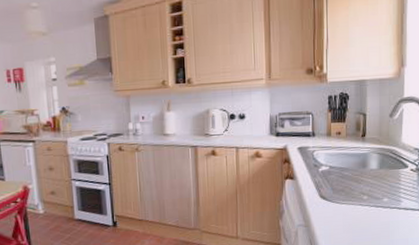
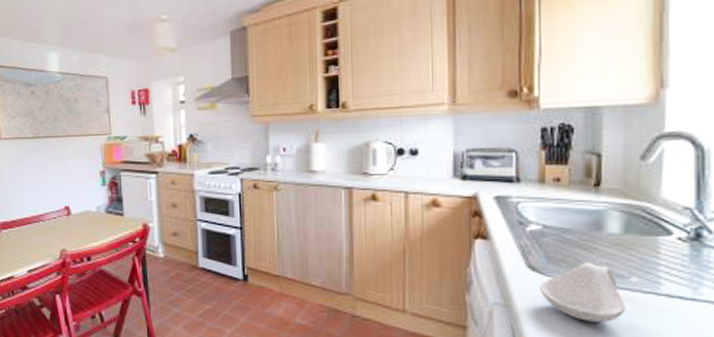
spoon rest: none [328,190,380,232] -> present [540,262,625,322]

